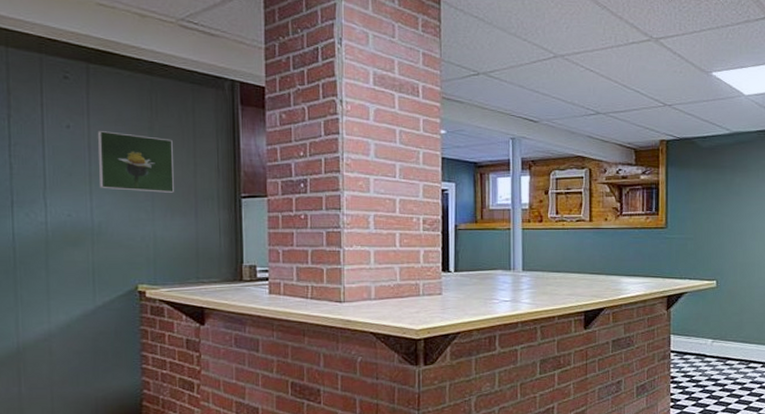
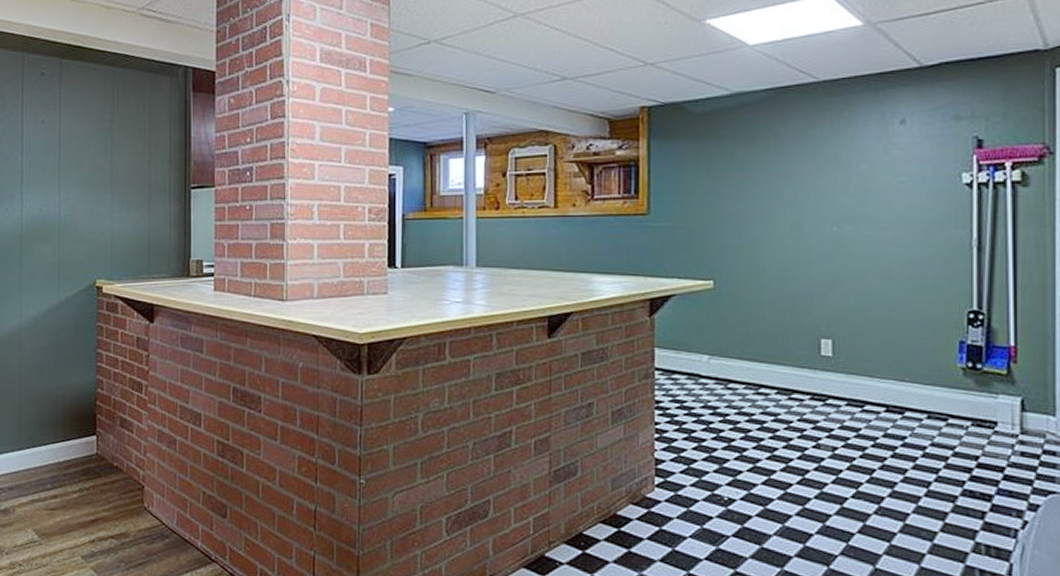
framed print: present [97,131,174,193] -> none [66,125,131,185]

